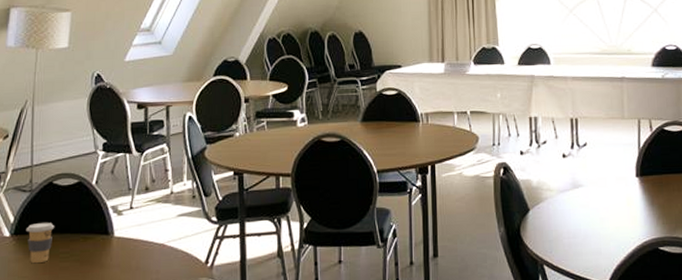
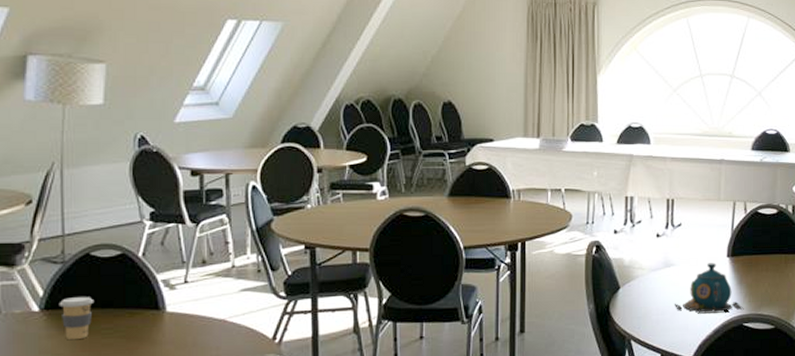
teapot: none [586,183,658,238] -> present [675,263,744,314]

